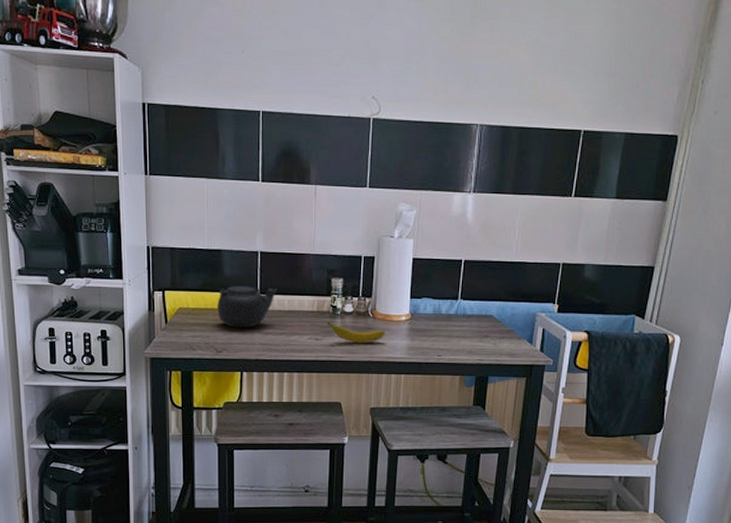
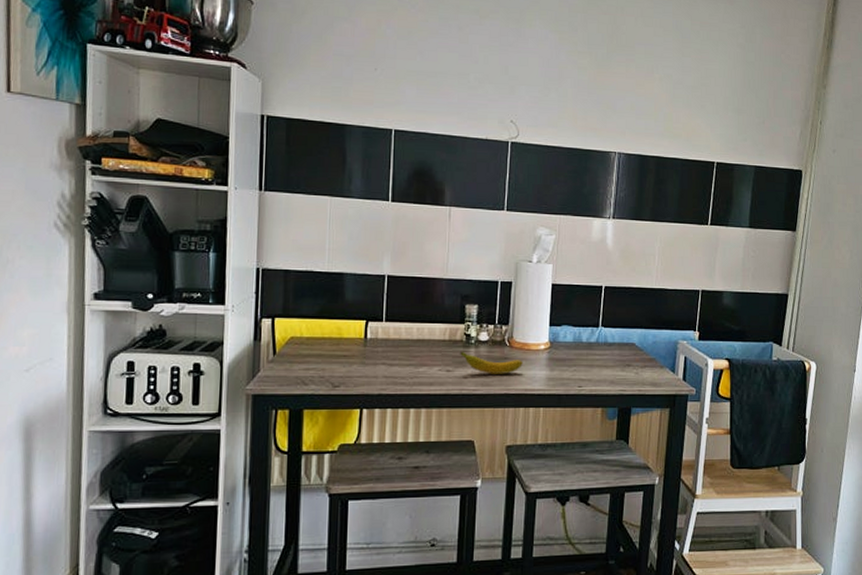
teapot: present [216,286,278,328] -> none [335,313,406,359]

